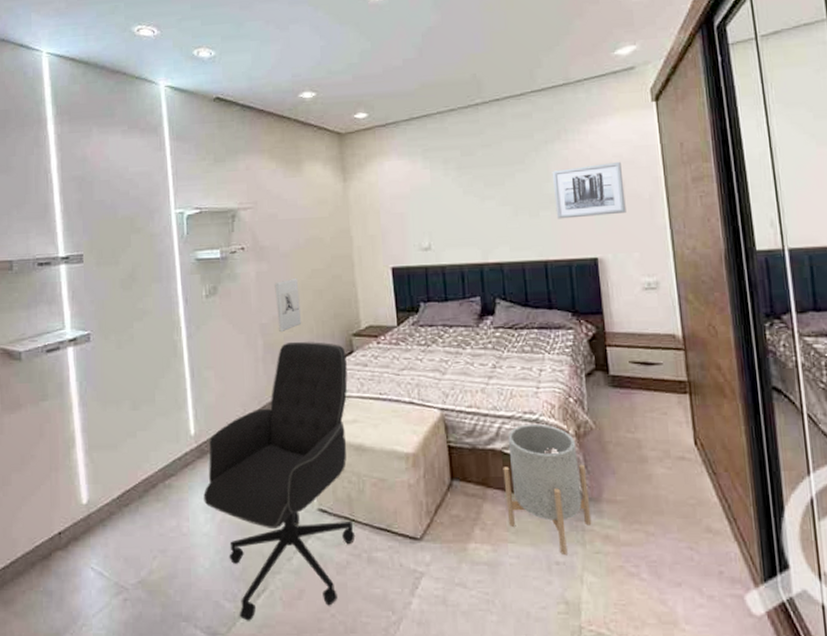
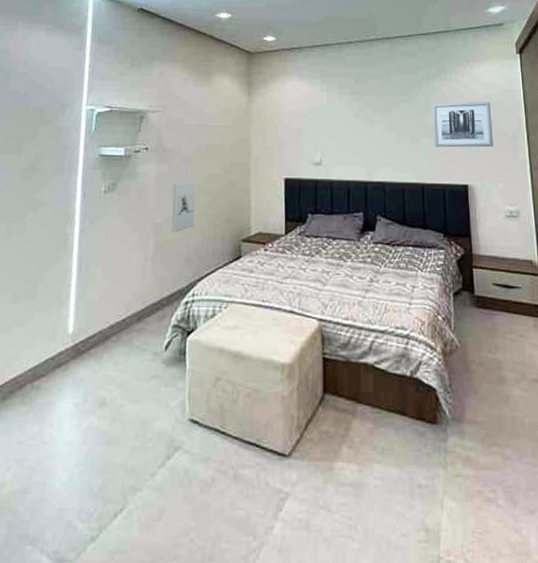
office chair: present [203,341,356,621] -> none [71,243,234,545]
planter: present [503,423,592,554] -> none [373,339,454,477]

